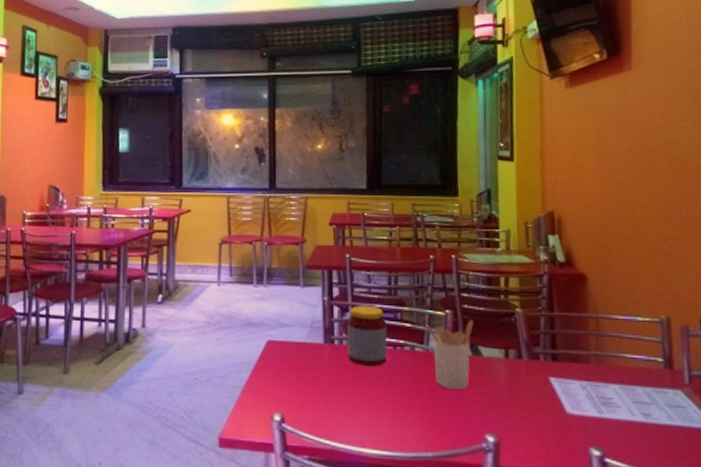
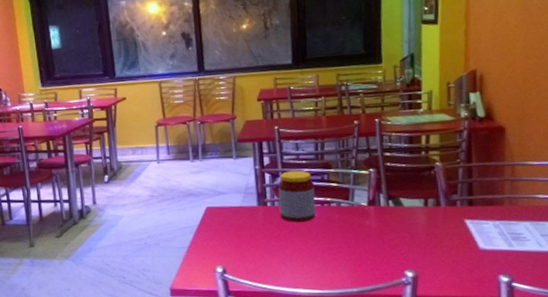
utensil holder: present [425,320,474,391] -> none [350,176,396,237]

